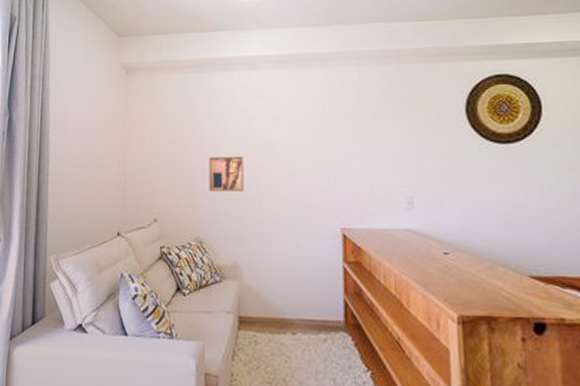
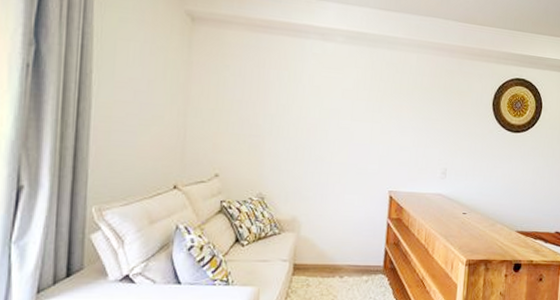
wall art: present [209,156,244,191] -> none [274,118,310,154]

